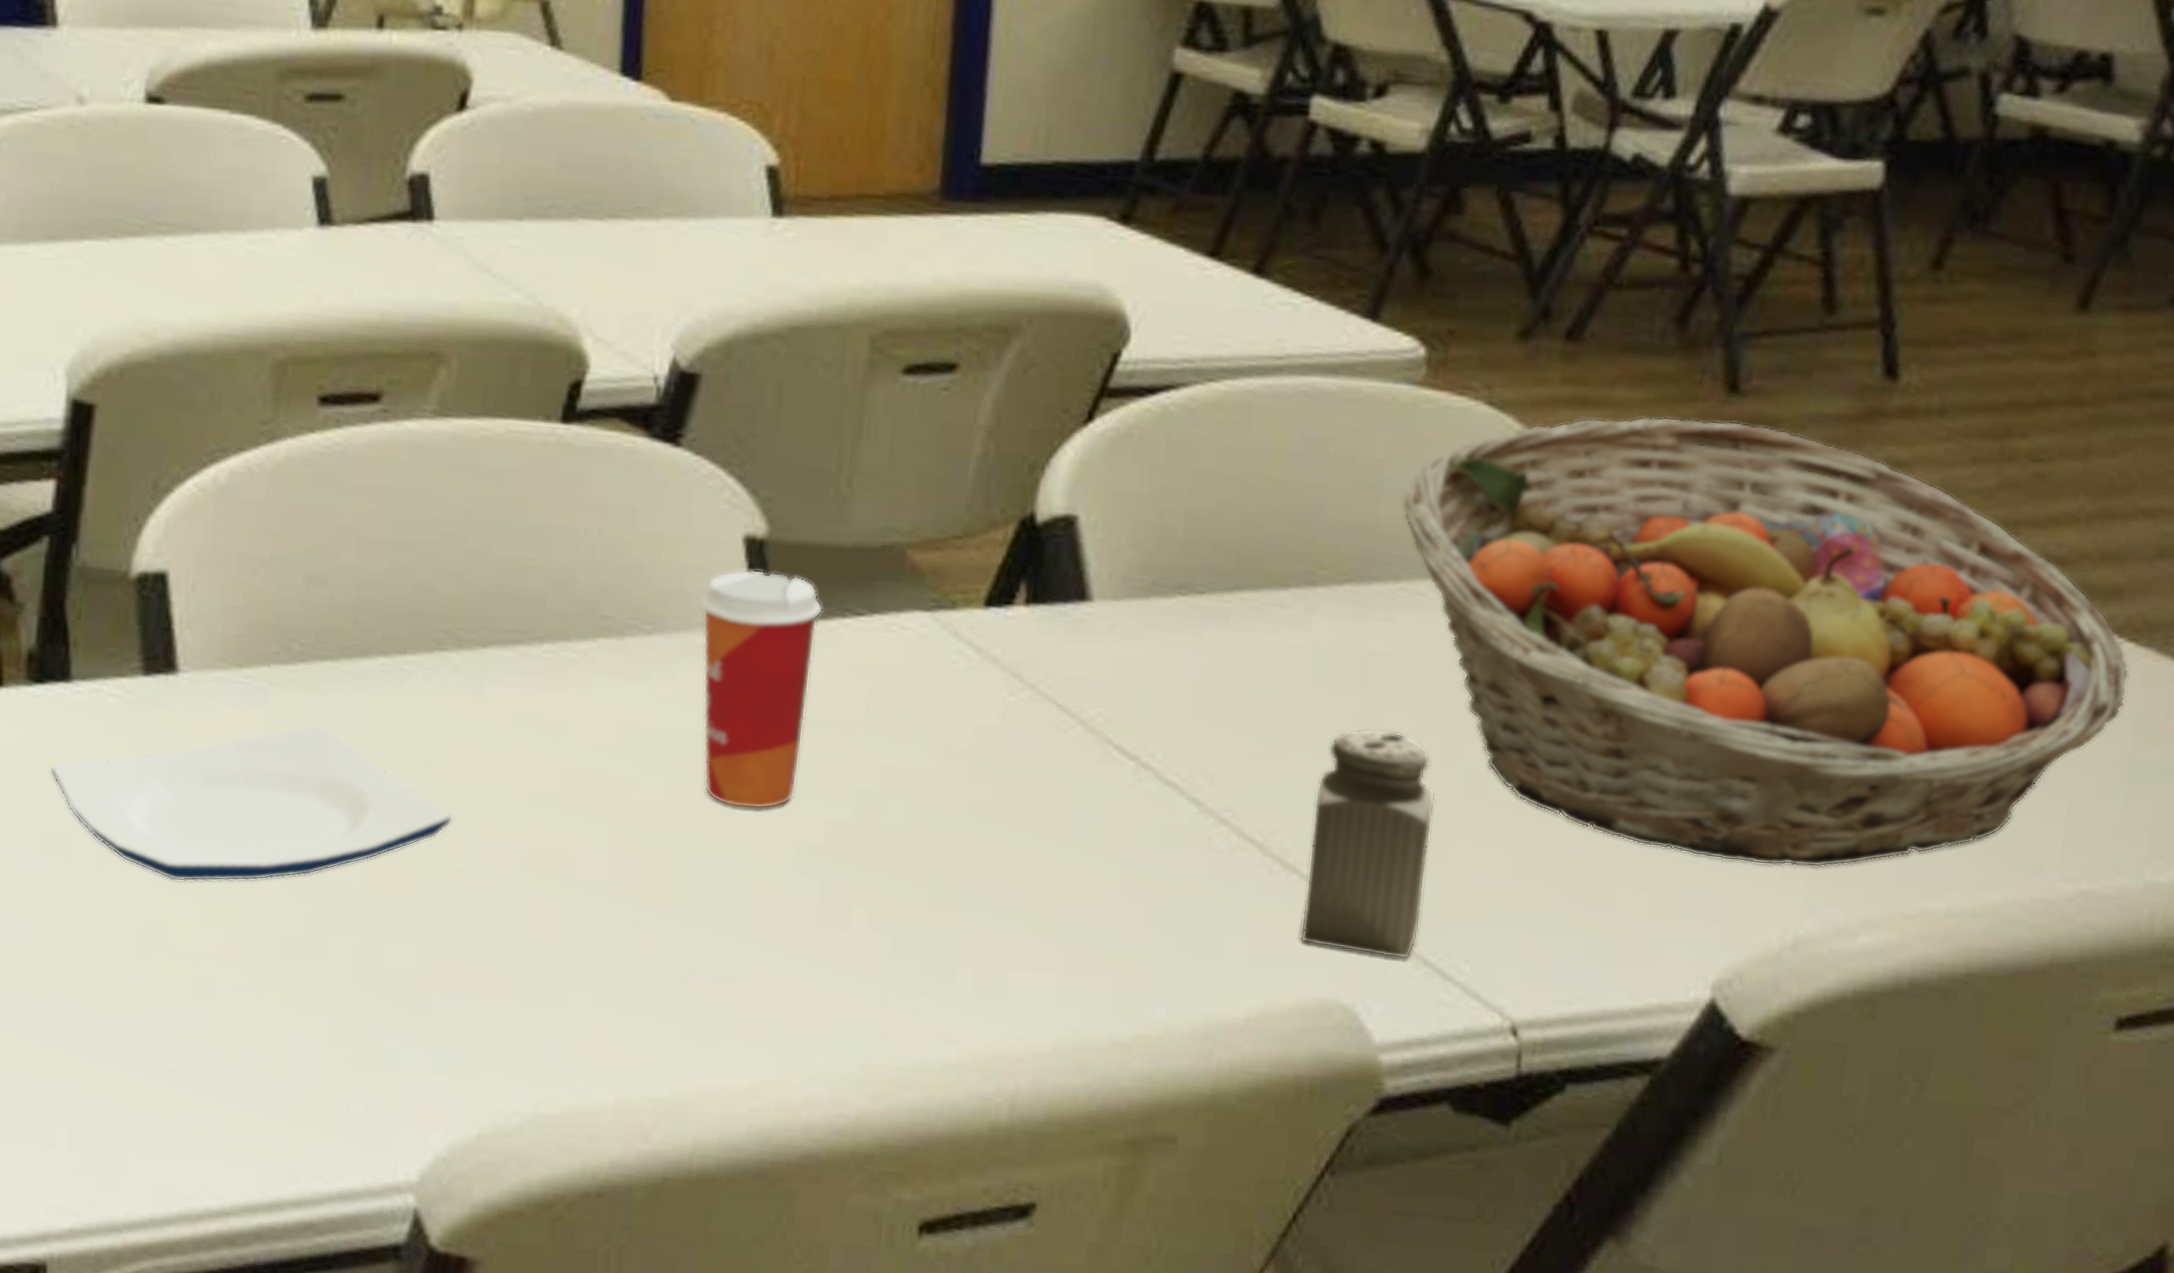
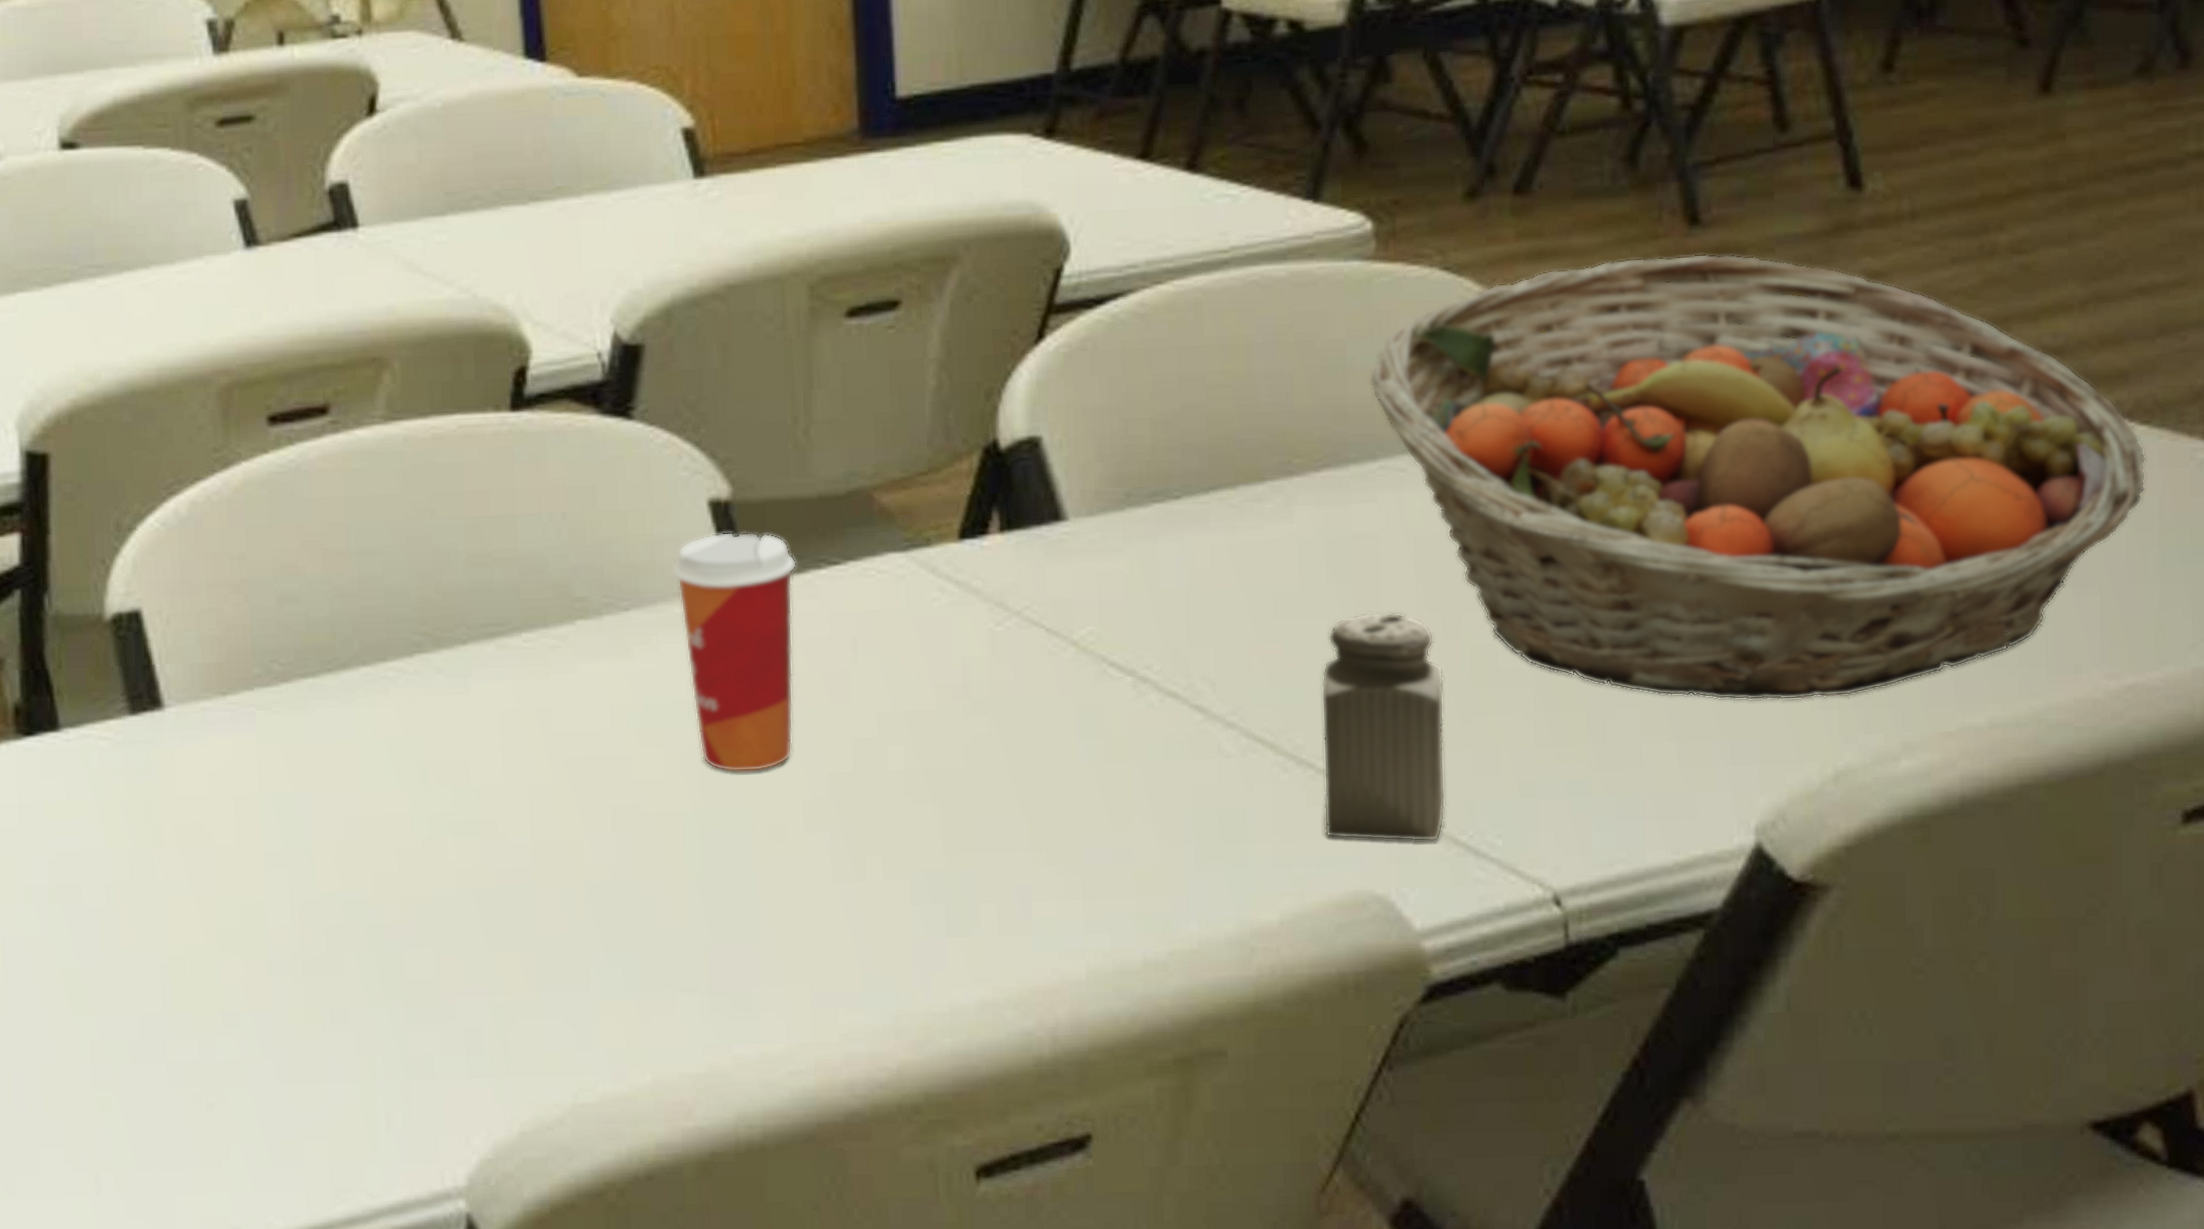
plate: present [49,723,453,882] -> none [49,741,455,916]

